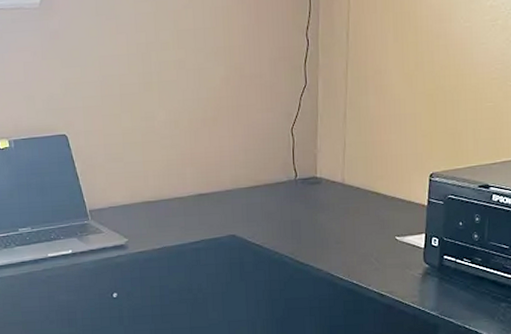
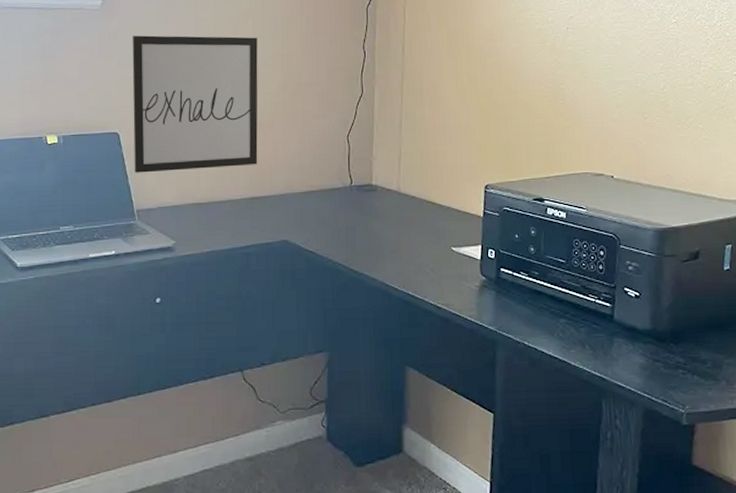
wall art: none [73,29,204,174] -> present [132,35,258,173]

